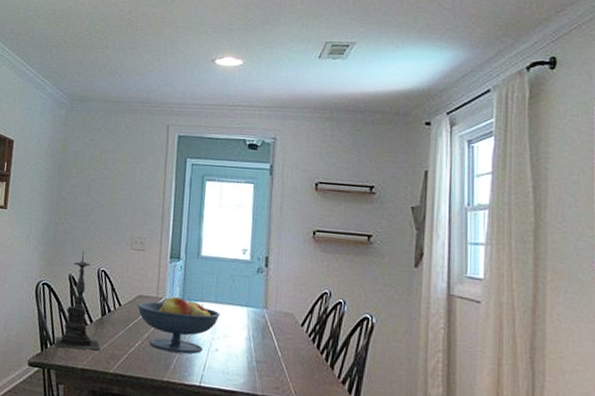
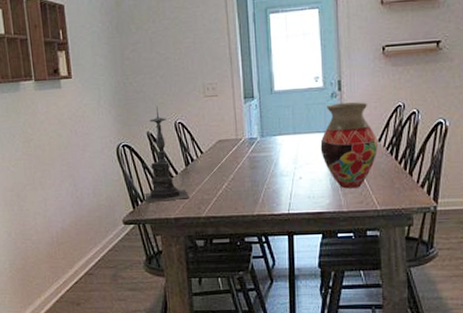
fruit bowl: present [137,296,220,354] -> none [218,135,300,188]
vase: none [240,278,300,372] -> present [320,102,378,189]

